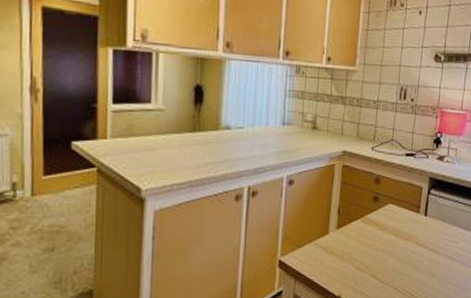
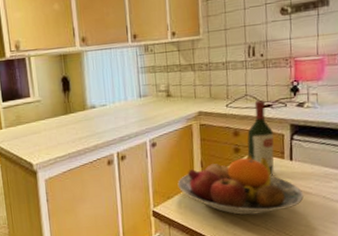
fruit bowl: none [310,203,433,272] -> present [177,153,304,215]
wine bottle: none [386,148,413,230] -> present [247,100,275,175]

